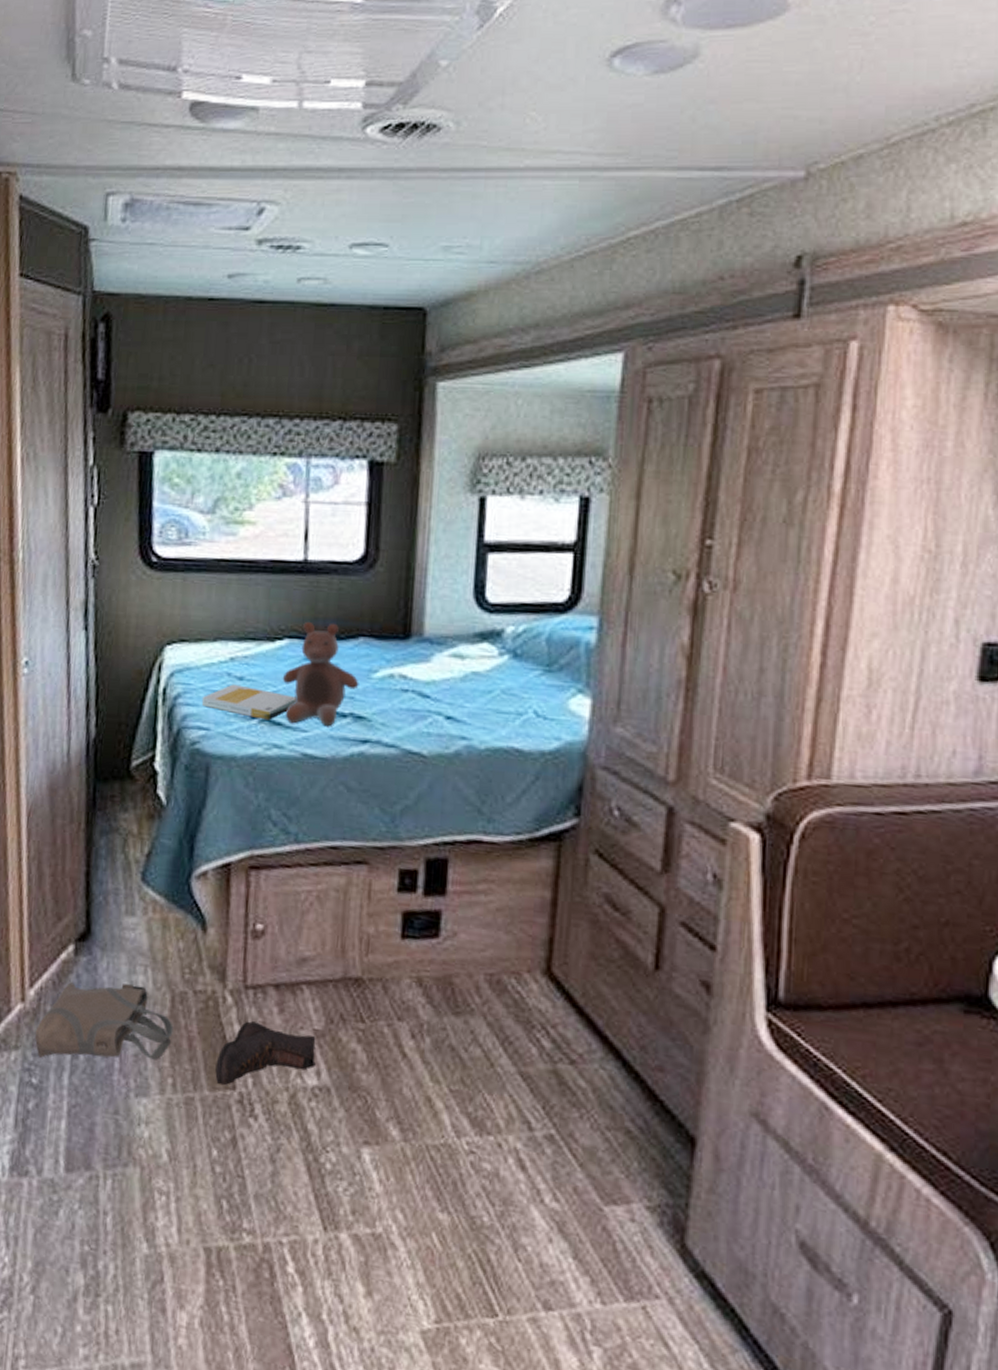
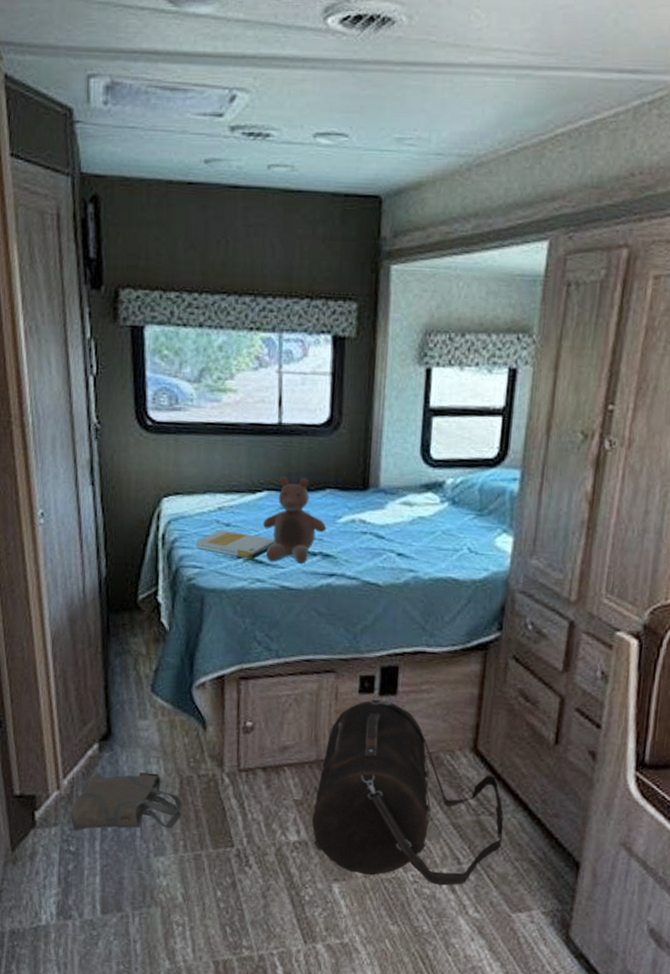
boot: present [215,1021,316,1086] -> none [217,796,296,845]
duffel bag: none [333,901,589,1160] -> present [310,700,504,886]

